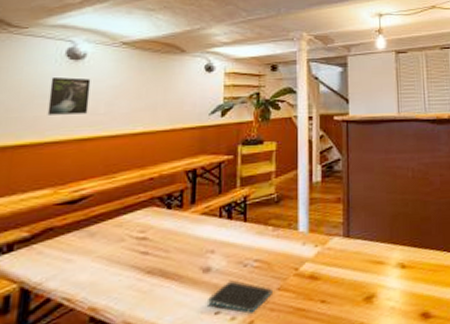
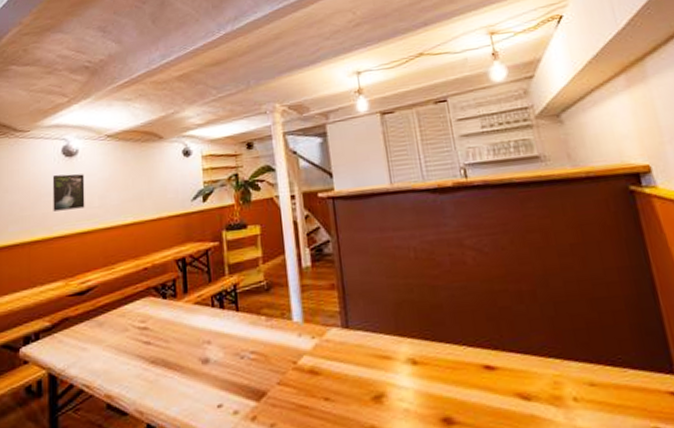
smartphone: present [206,280,272,314] -> none [208,373,272,408]

